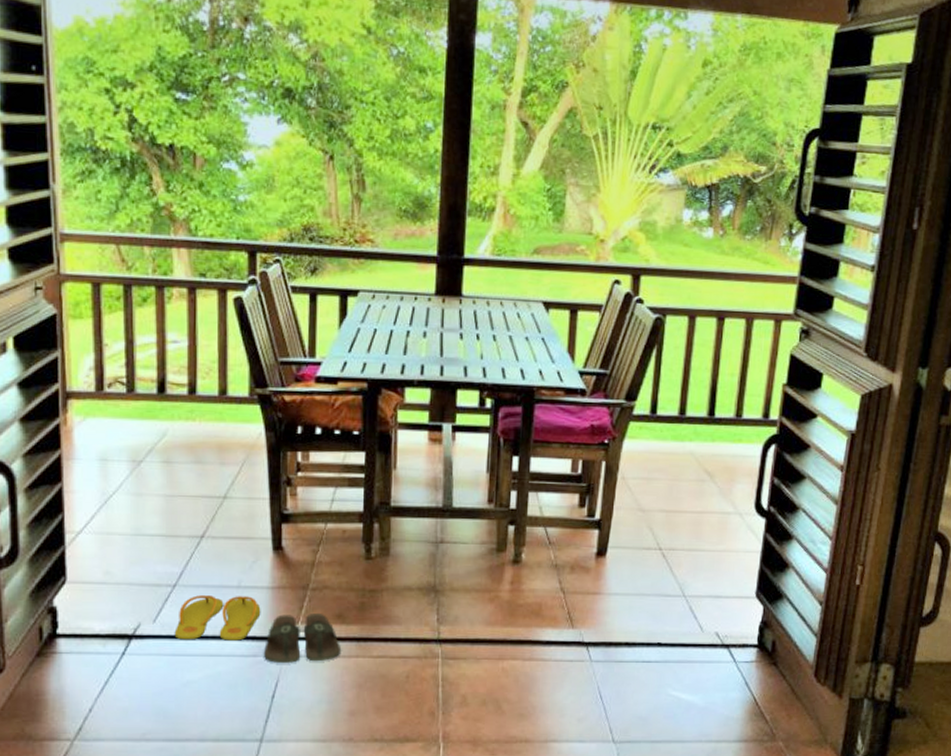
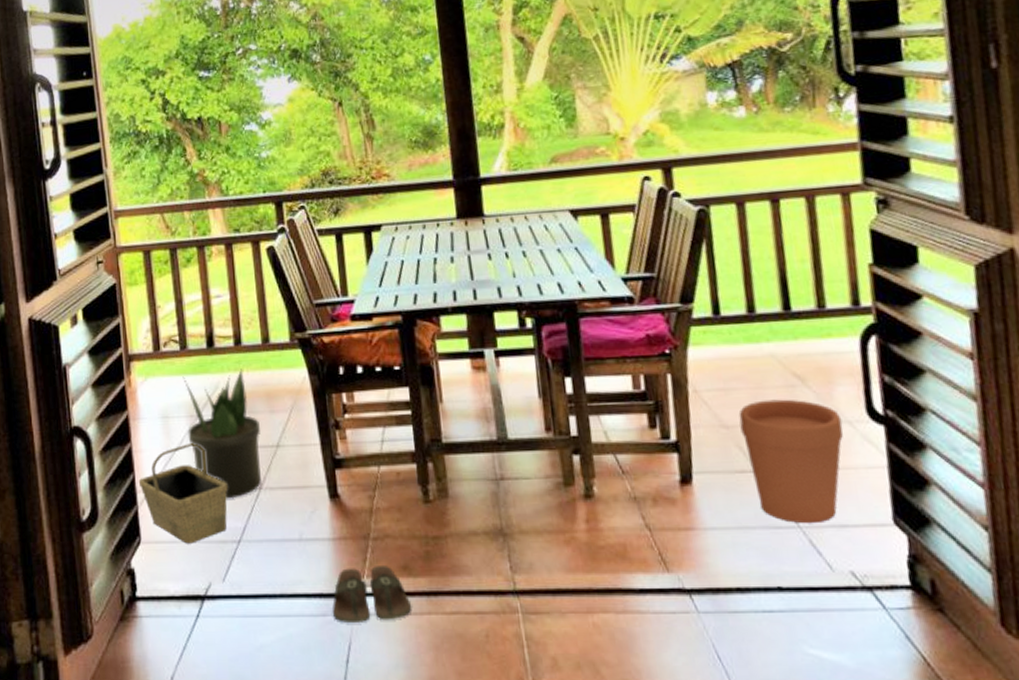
basket: none [68,487,167,586] -> present [138,442,228,544]
planter: none [127,418,208,545] -> present [182,369,261,499]
flip-flop: present [174,595,261,641] -> none [243,549,325,600]
flowerpot: none [654,490,735,594] -> present [738,399,844,524]

